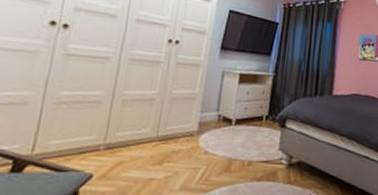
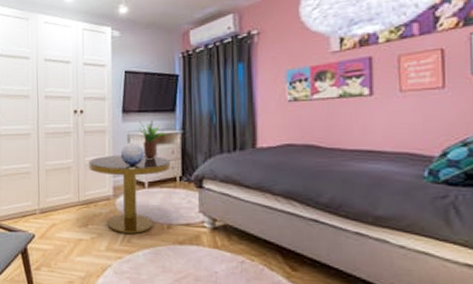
side table: none [174,90,260,171] -> present [88,155,171,234]
decorative sphere: none [212,79,237,103] -> present [120,142,144,167]
potted plant: none [234,59,262,98] -> present [138,120,169,160]

